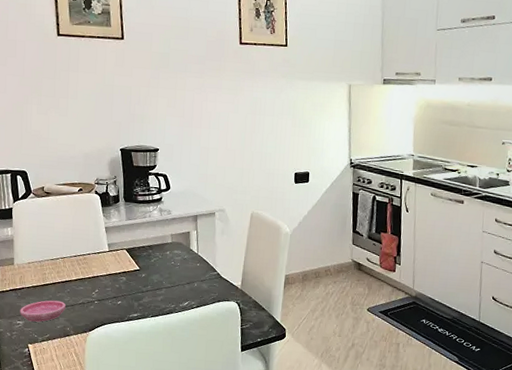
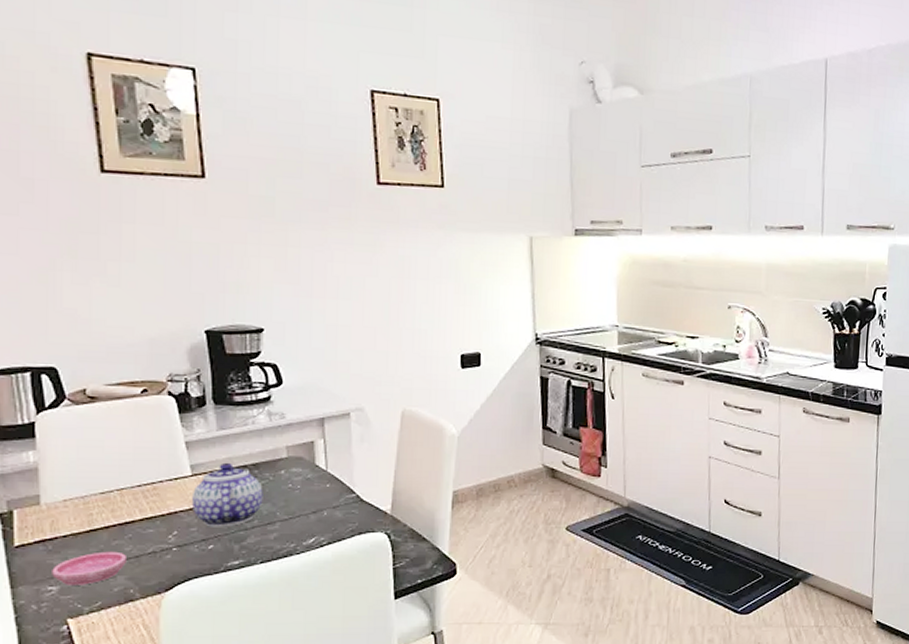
teapot: none [108,243,155,289] -> present [192,462,263,527]

